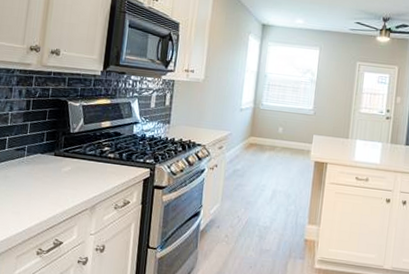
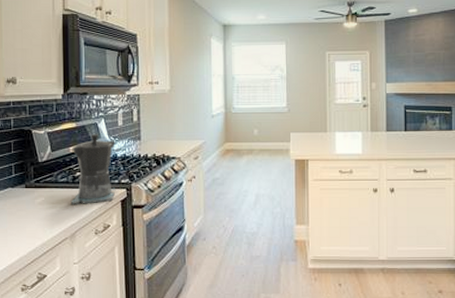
coffee maker: none [95,112,146,179] -> present [70,134,116,206]

